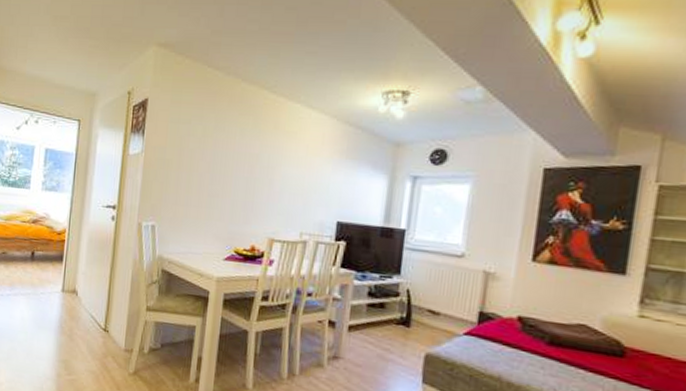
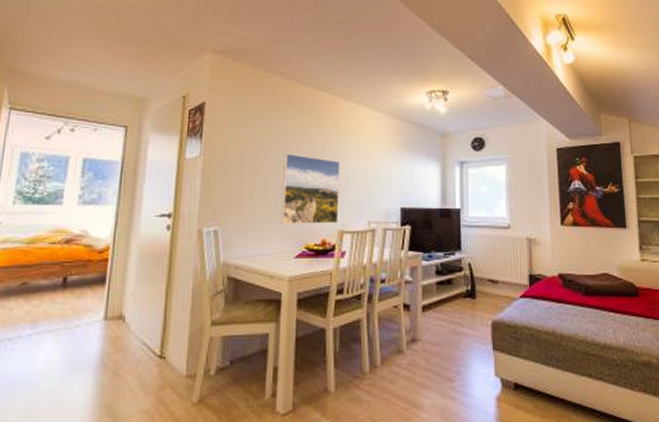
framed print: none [212,155,277,231] -> present [280,154,341,224]

